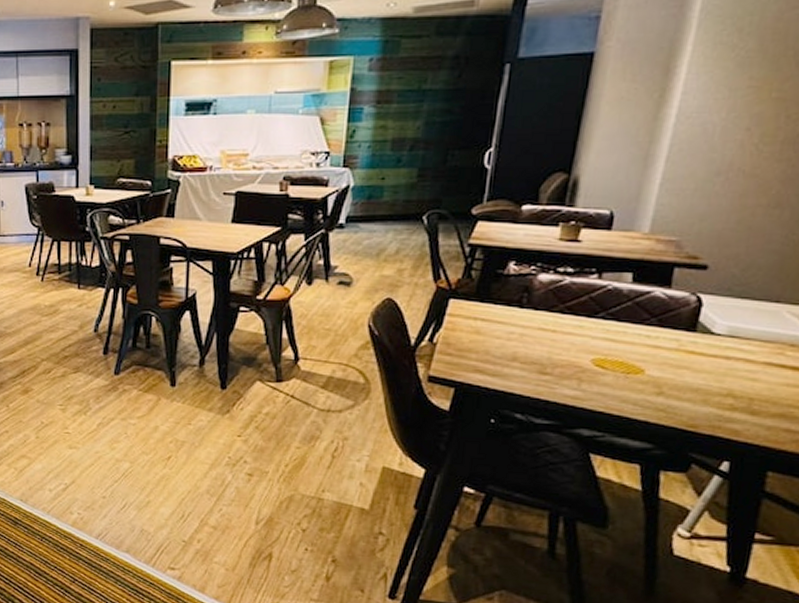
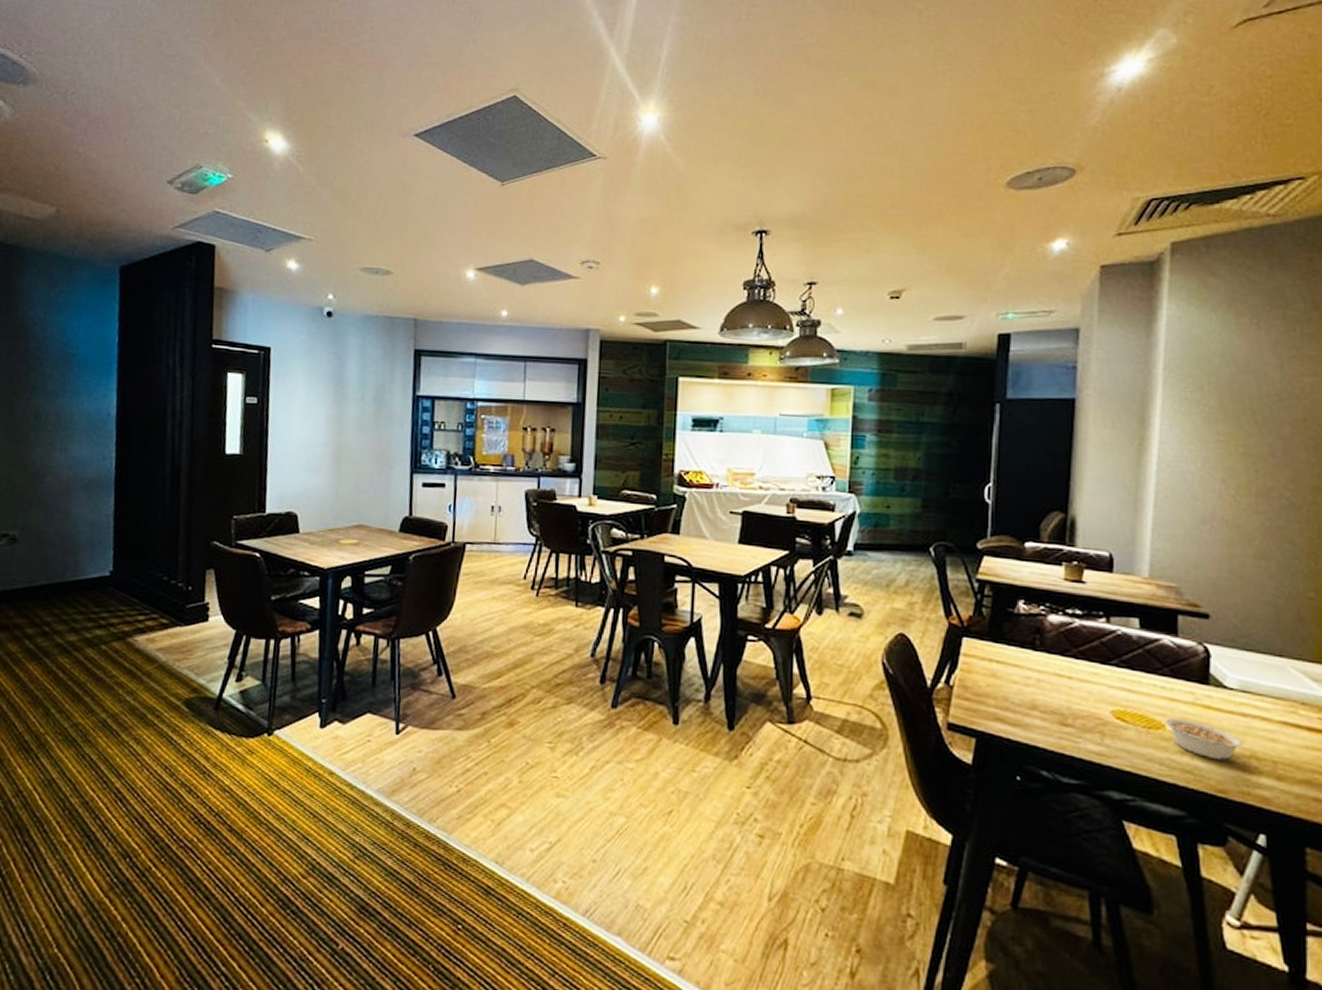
legume: none [645,363,723,400] -> present [1166,717,1244,761]

